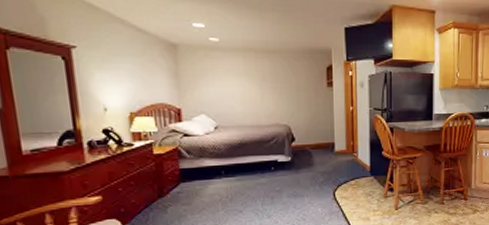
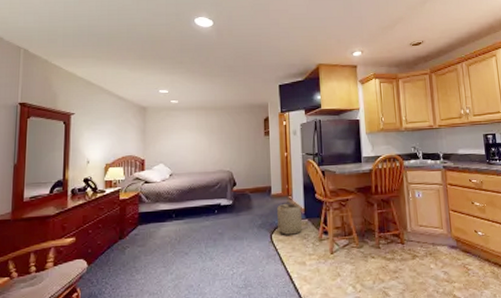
basket: none [340,157,369,192] -> present [276,200,304,235]

